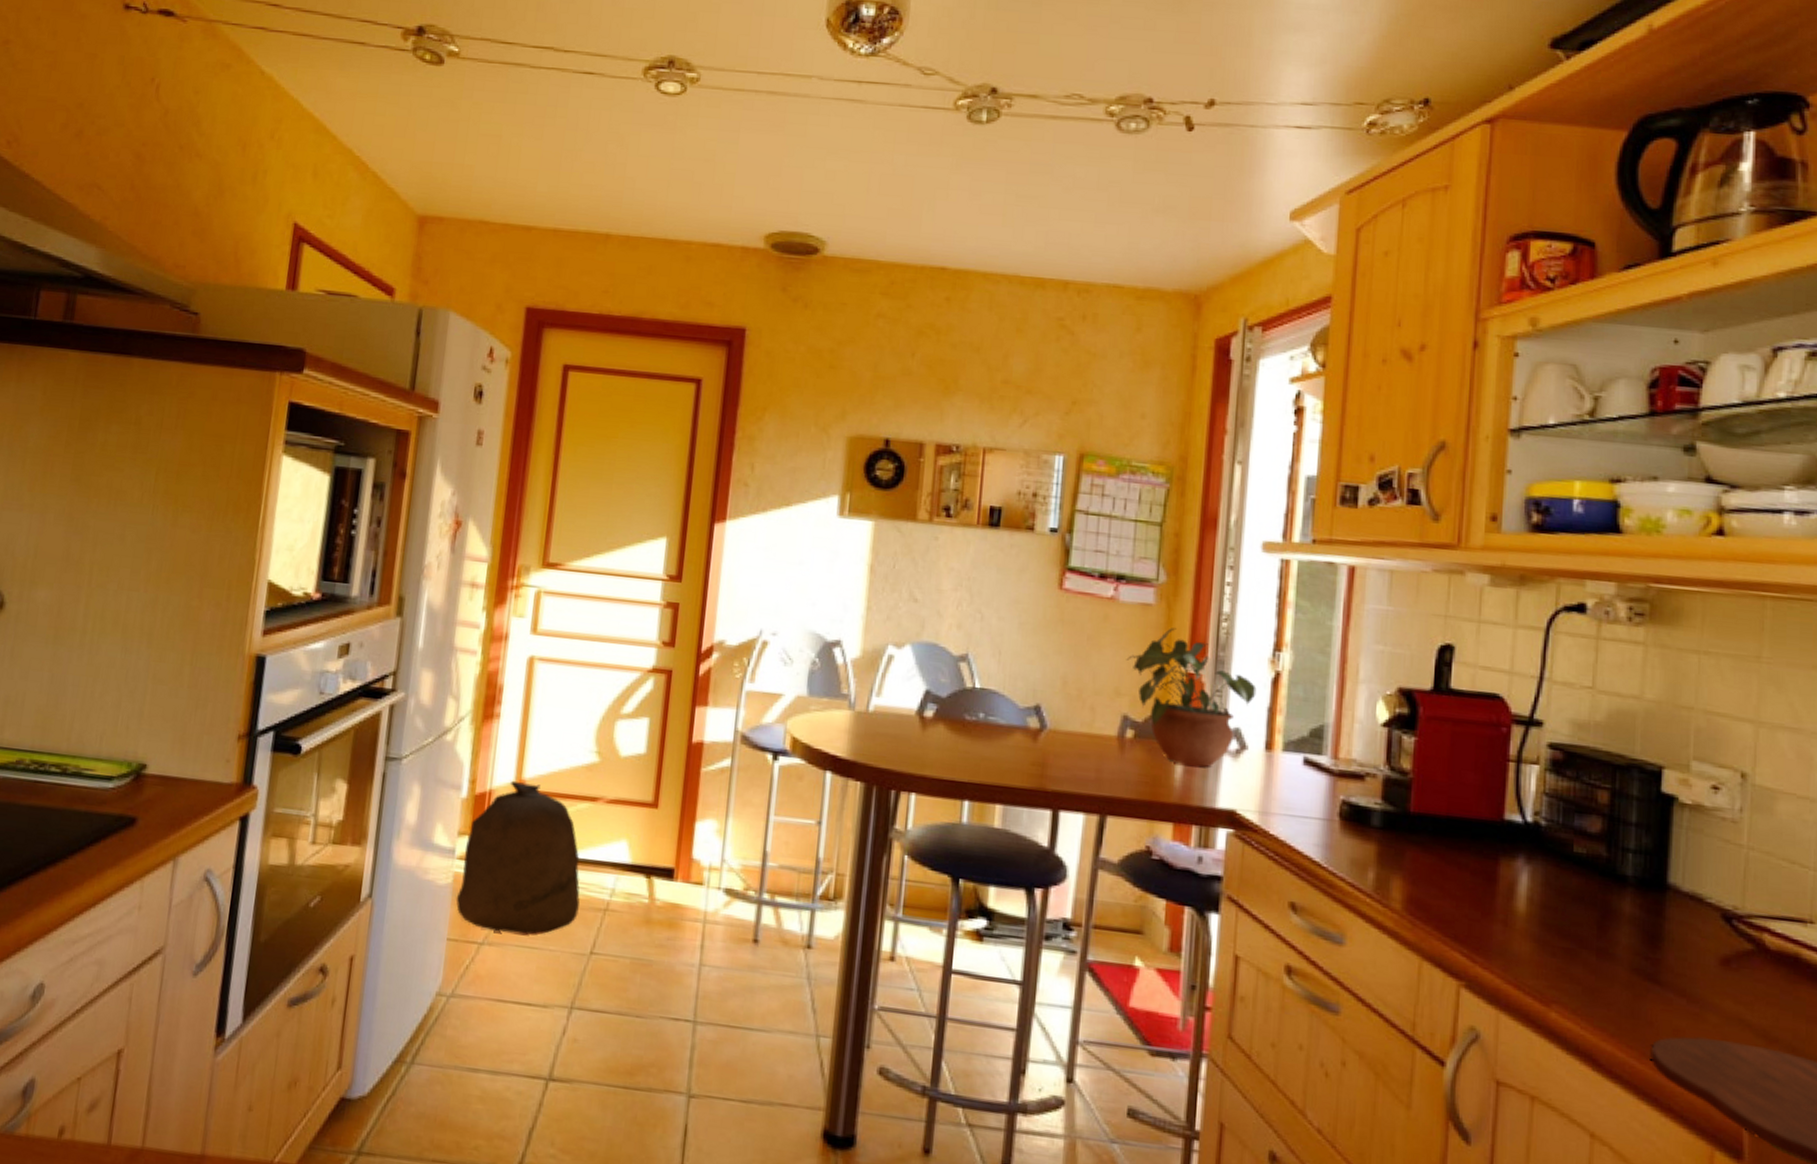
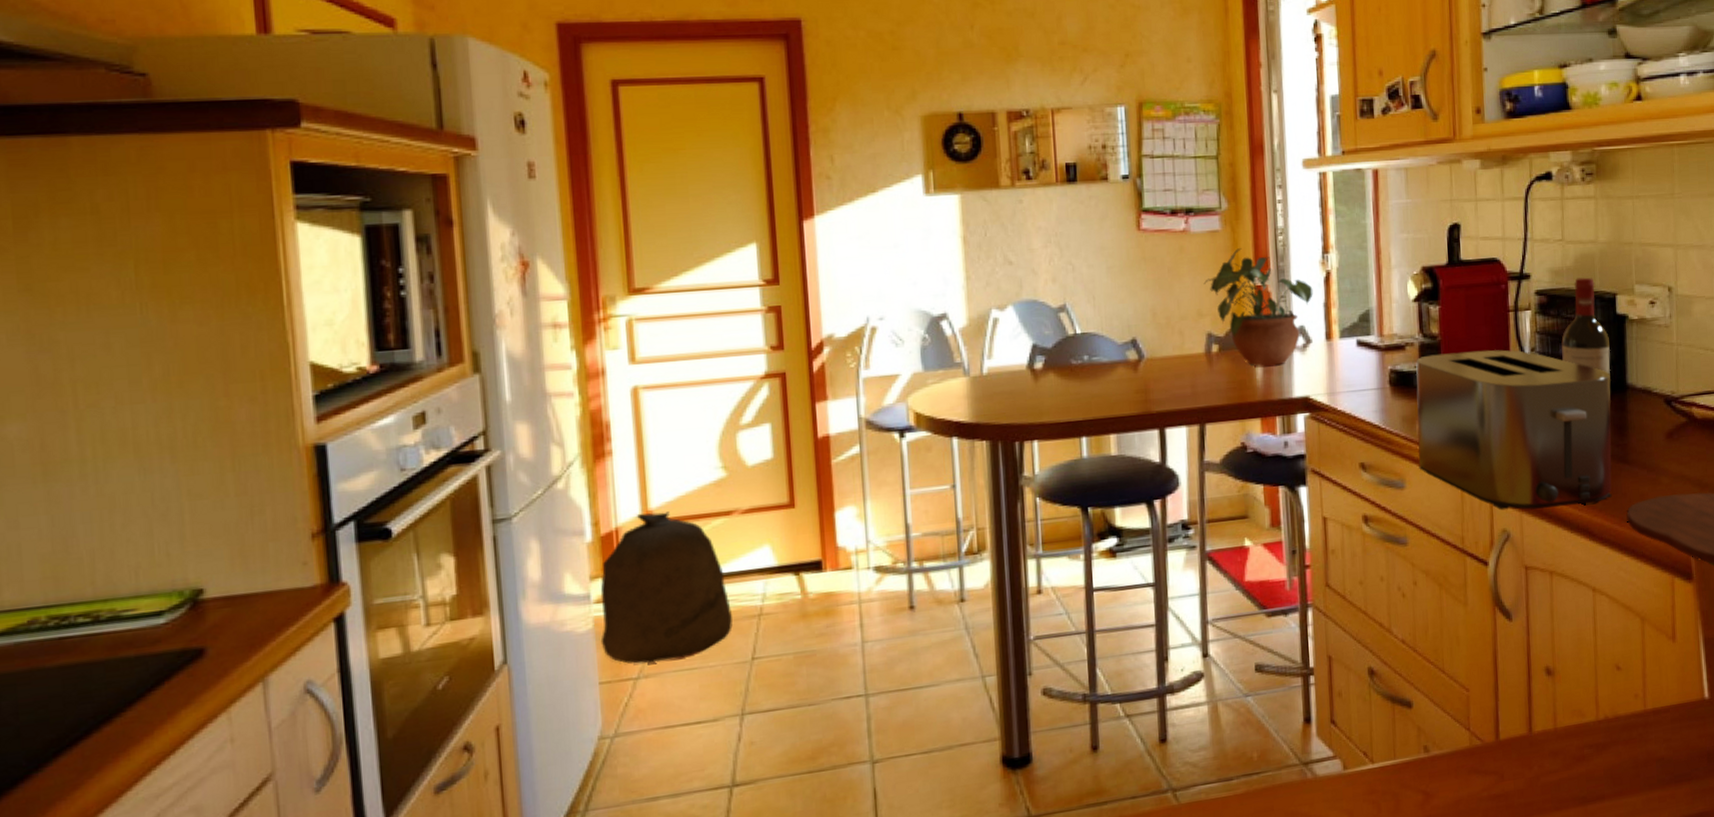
toaster: none [1365,792,1644,1024] -> present [1416,349,1612,511]
wine bottle: none [1576,737,1647,866] -> present [1561,277,1611,375]

